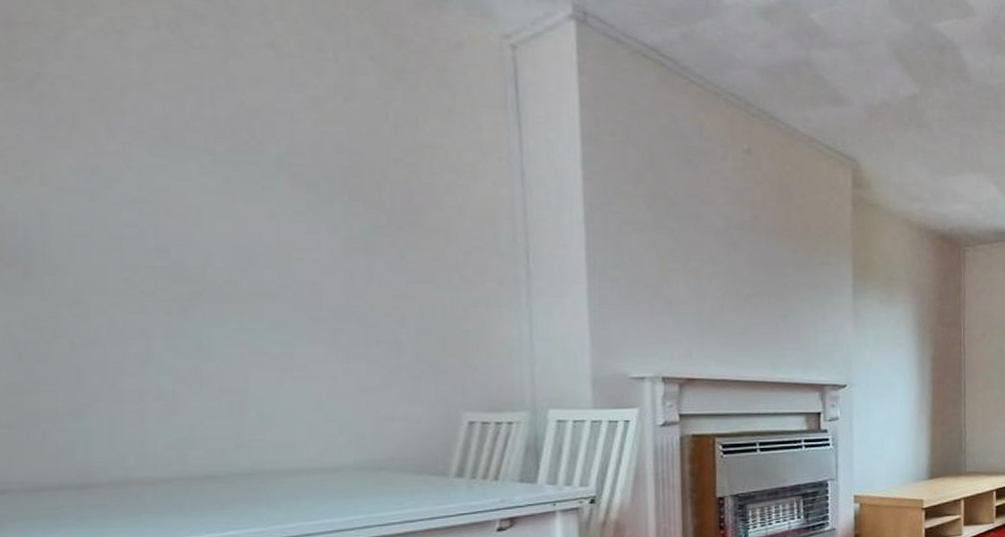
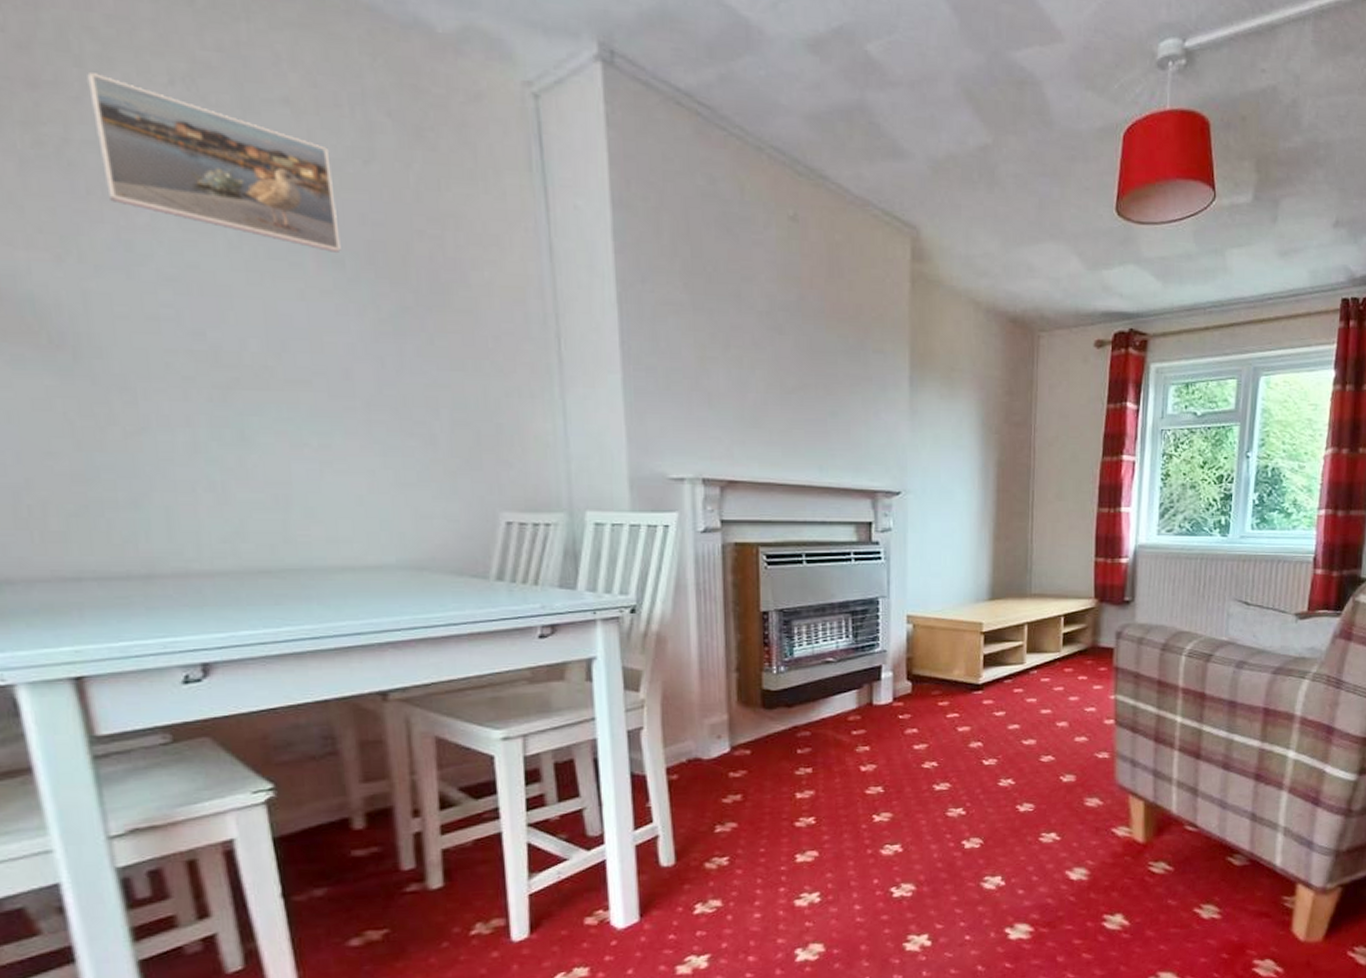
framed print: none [69,14,316,178] -> present [87,71,341,252]

